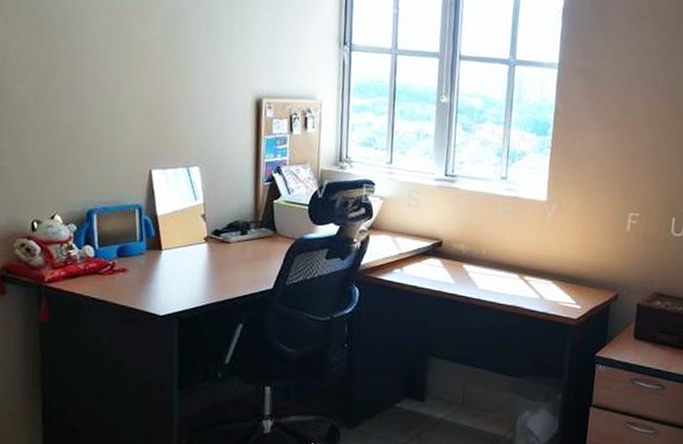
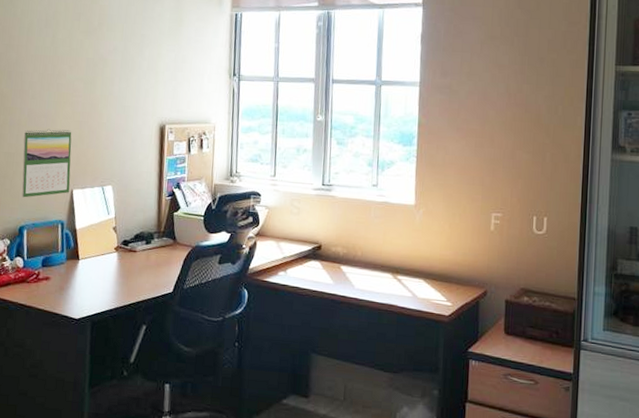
calendar: none [87,96,148,177] -> present [22,129,72,198]

